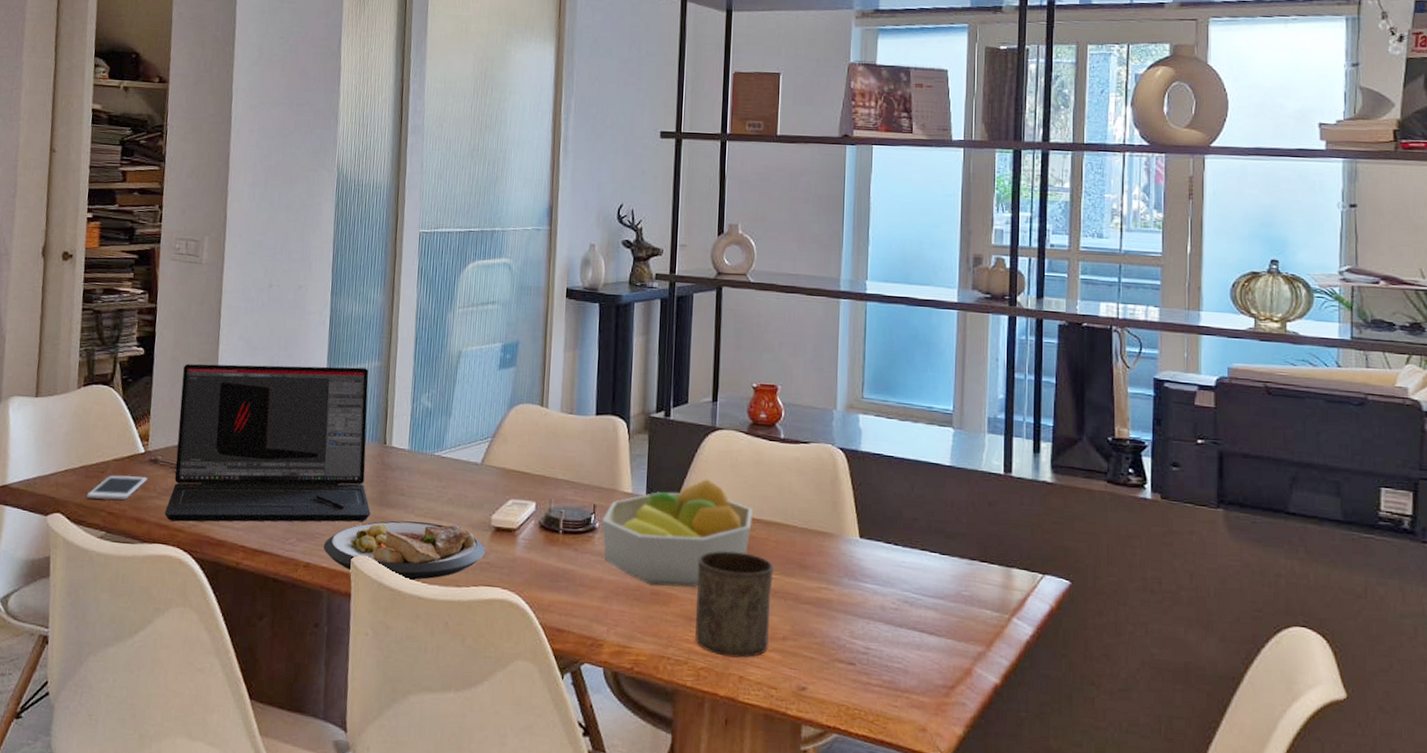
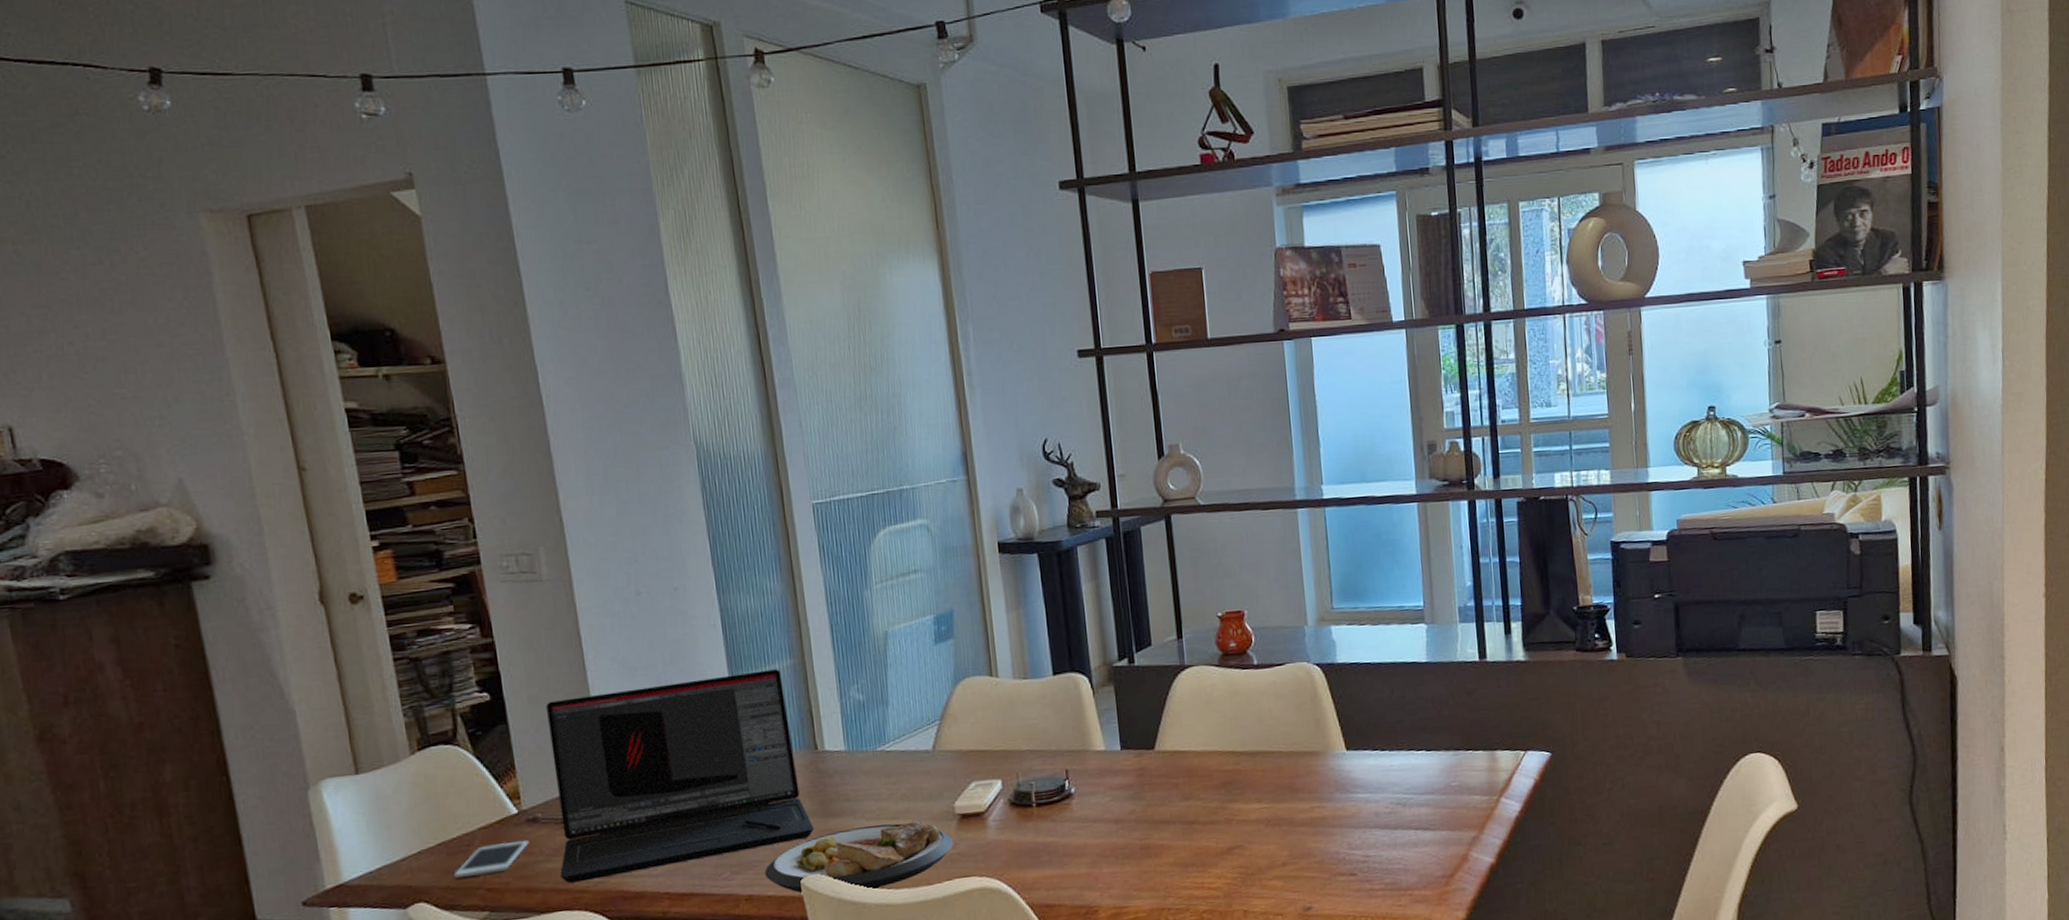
fruit bowl: present [601,479,753,588] -> none [1077,720,1236,841]
cup: present [694,551,774,658] -> none [1185,787,1270,895]

